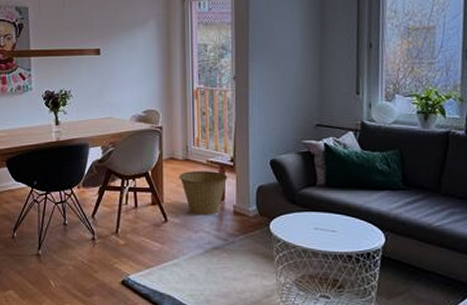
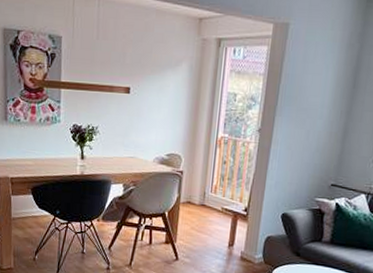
basket: present [179,171,228,215] -> none [193,216,240,258]

